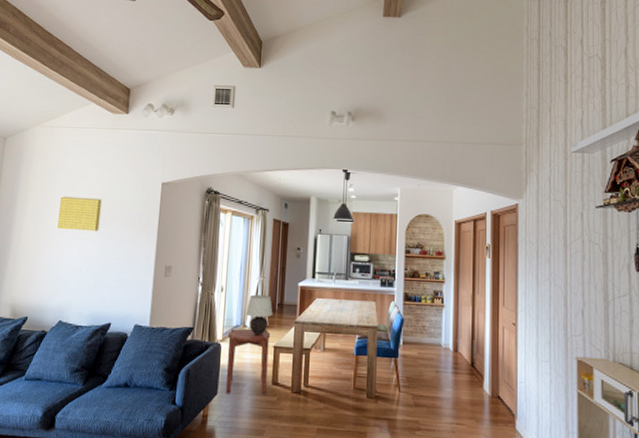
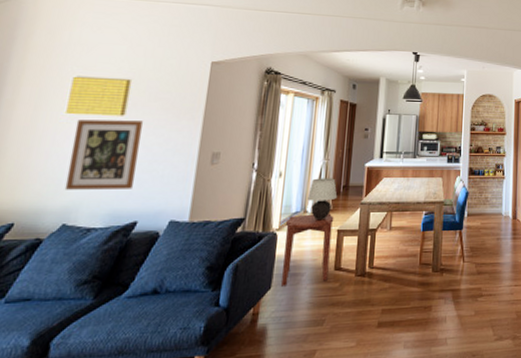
wall art: none [59,233,111,295] -> present [64,119,143,190]

